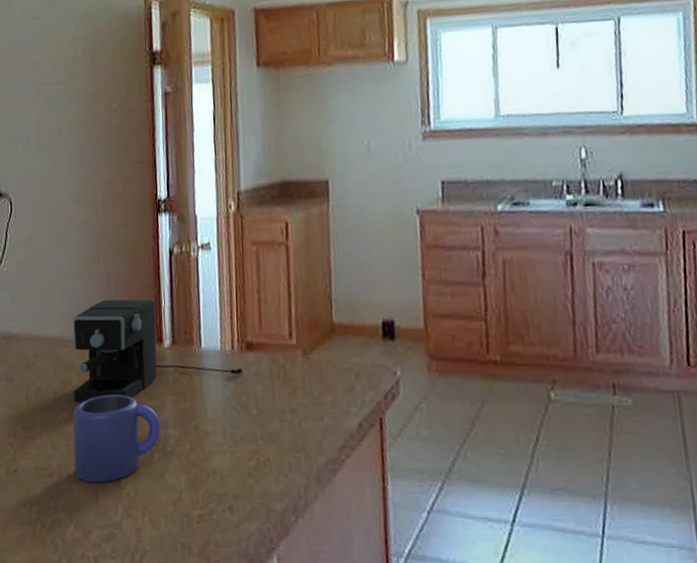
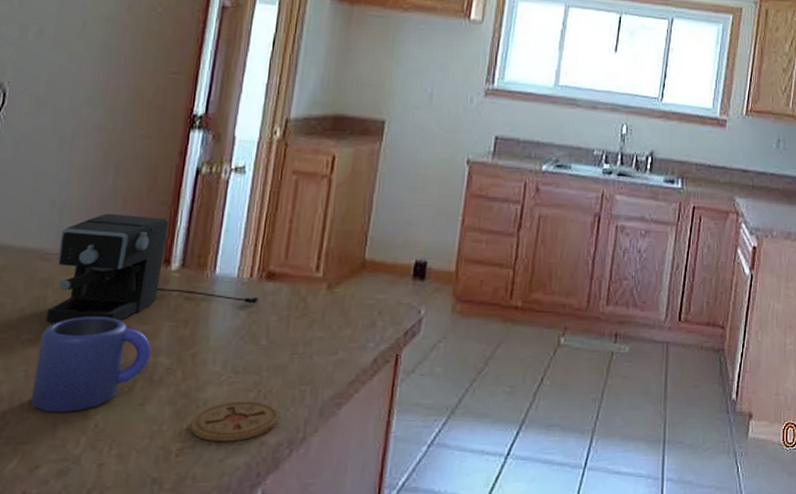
coaster: none [204,469,281,509] -> present [190,401,279,442]

